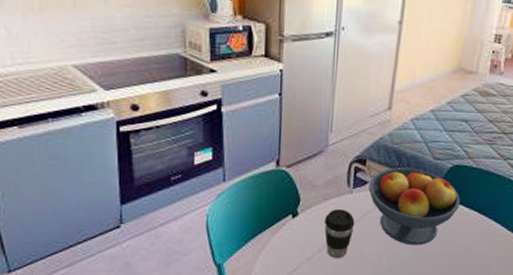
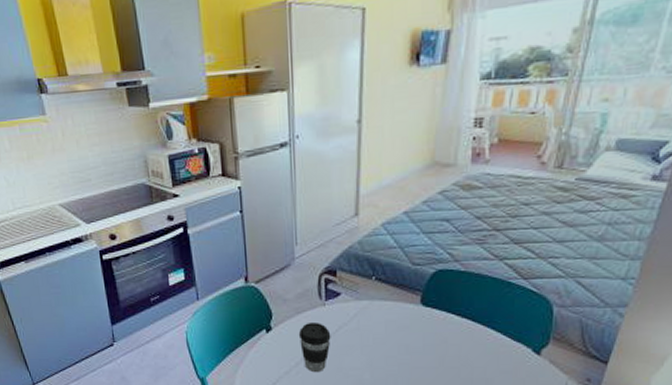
fruit bowl: present [368,167,460,246] -> none [342,276,448,358]

